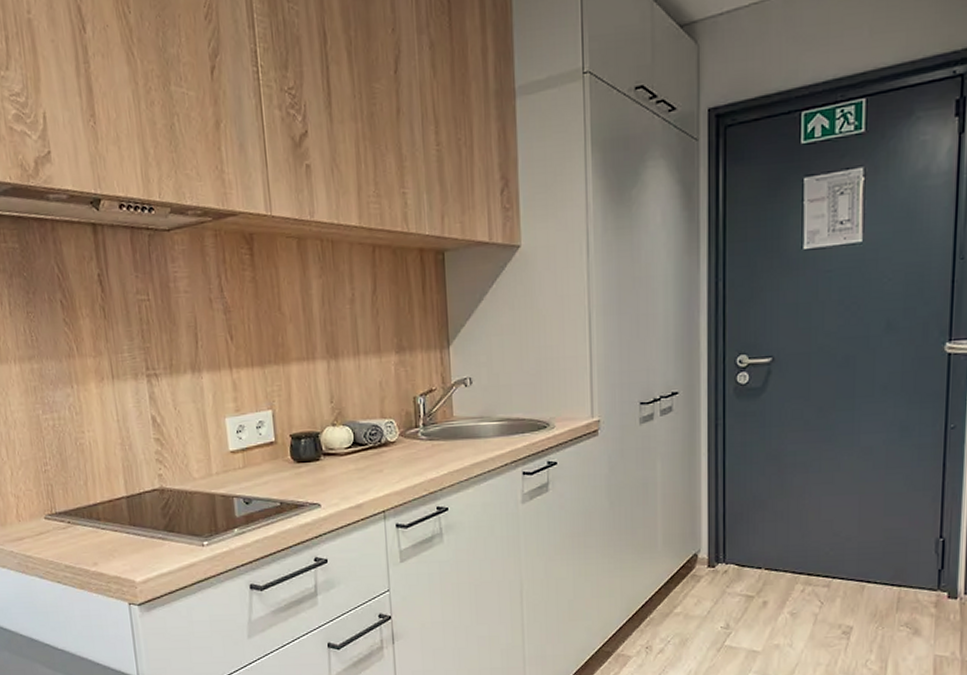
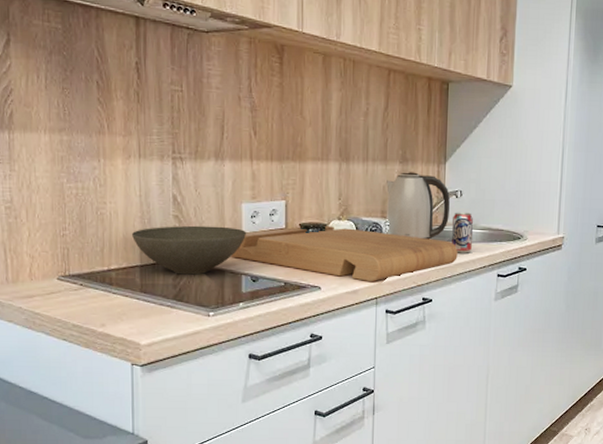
bowl: none [114,445,234,503] -> present [132,225,247,275]
cutting board: none [220,433,473,493] -> present [231,225,458,281]
kettle: none [383,362,459,439] -> present [385,172,450,240]
beverage can: none [463,402,489,451] -> present [452,212,473,253]

